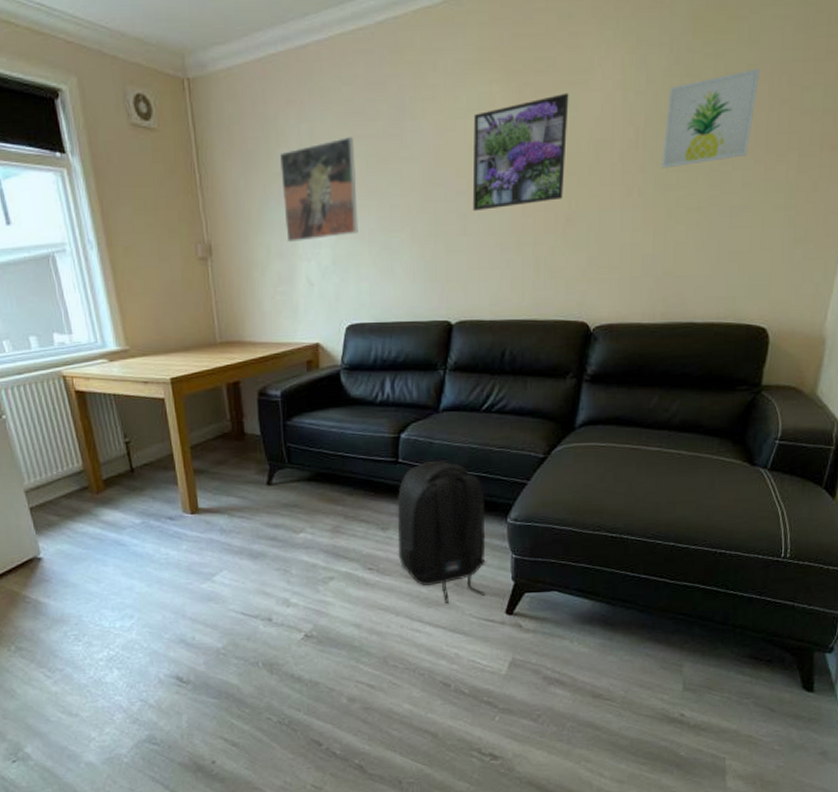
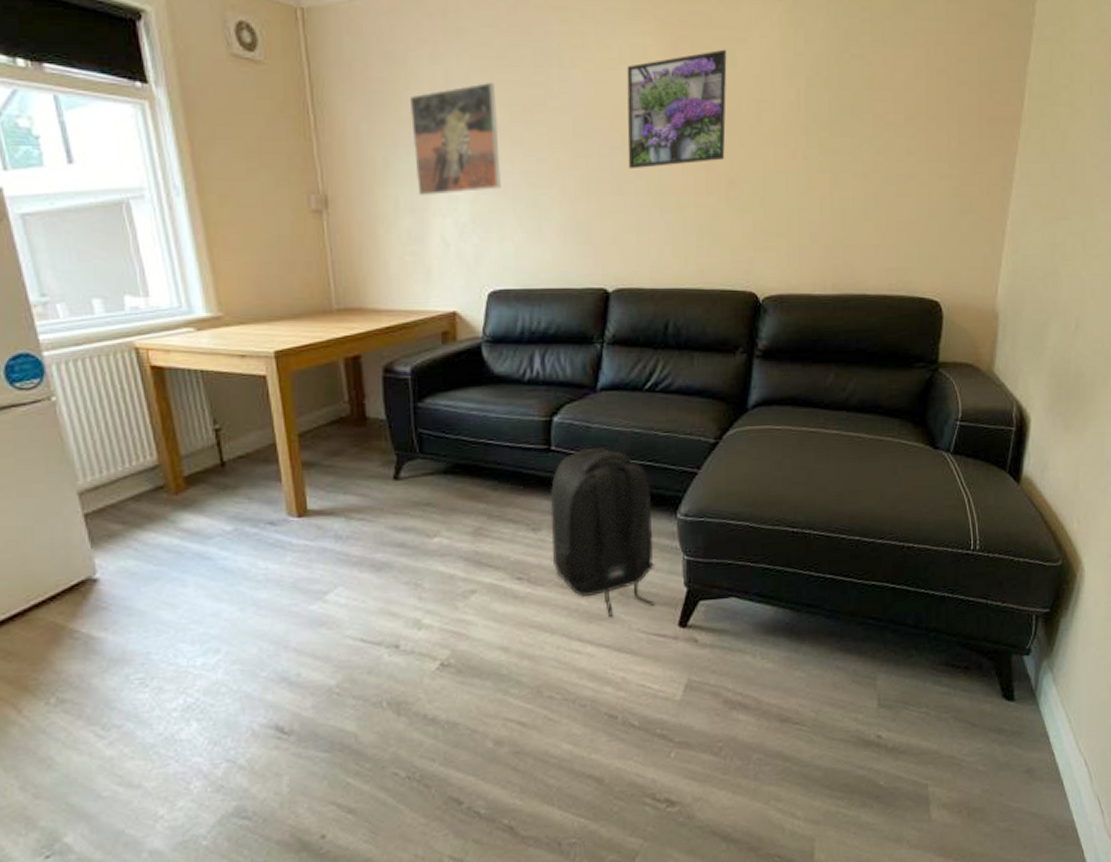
wall art: present [662,68,760,169] -> none [825,36,916,133]

